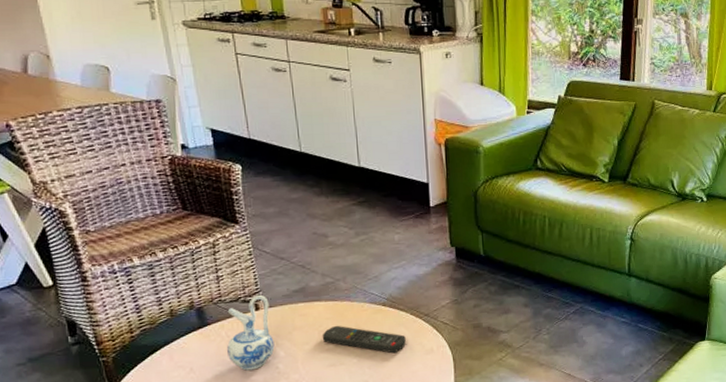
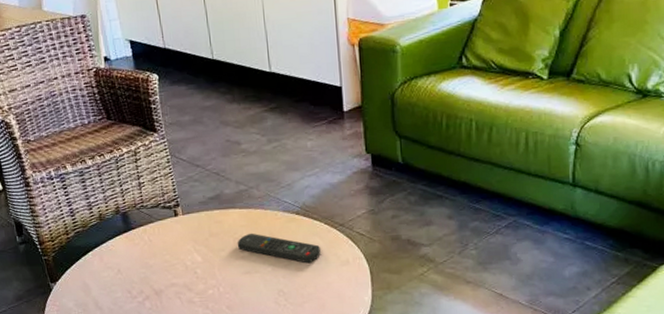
ceramic pitcher: present [227,294,275,371] -> none [149,201,193,274]

